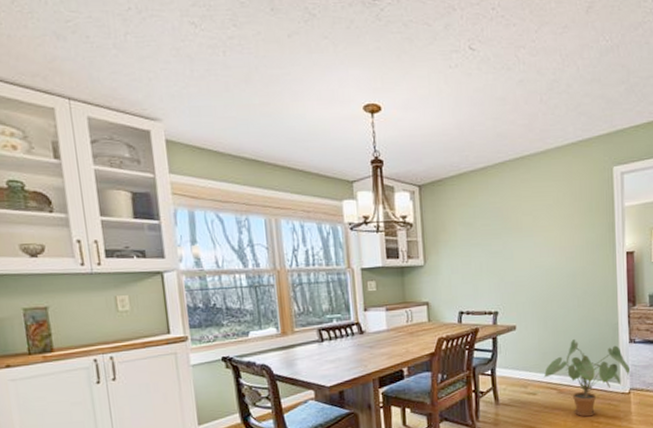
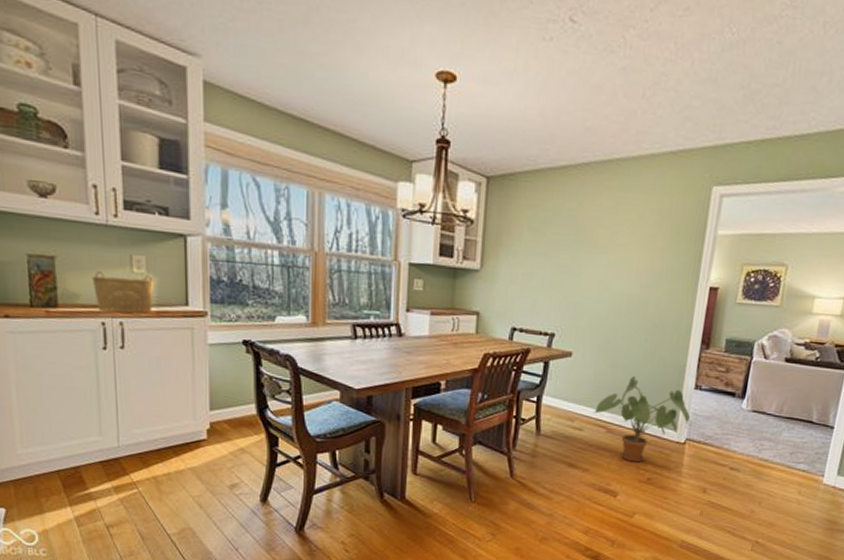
basket: none [81,312,139,350] -> present [91,271,155,314]

